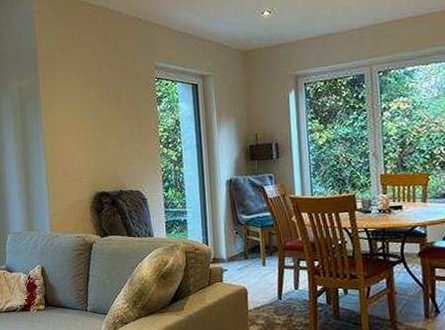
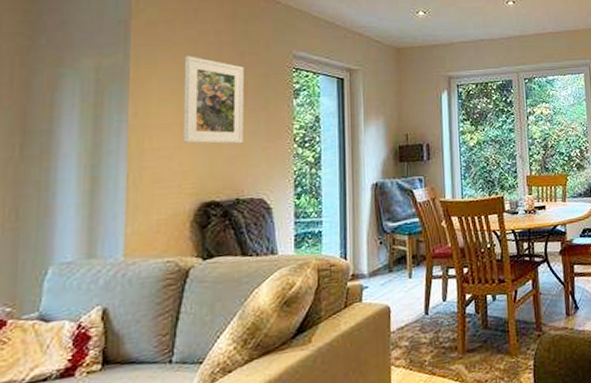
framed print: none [75,73,122,146] -> present [183,55,244,144]

